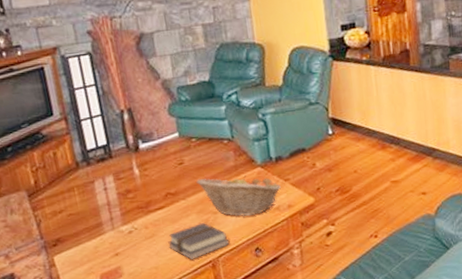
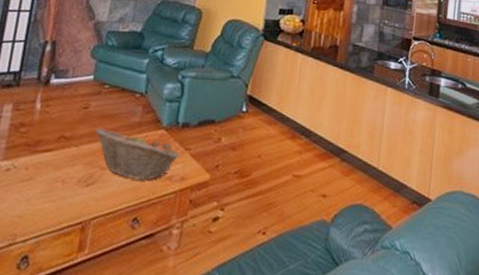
book: present [168,223,230,260] -> none [42,176,109,216]

